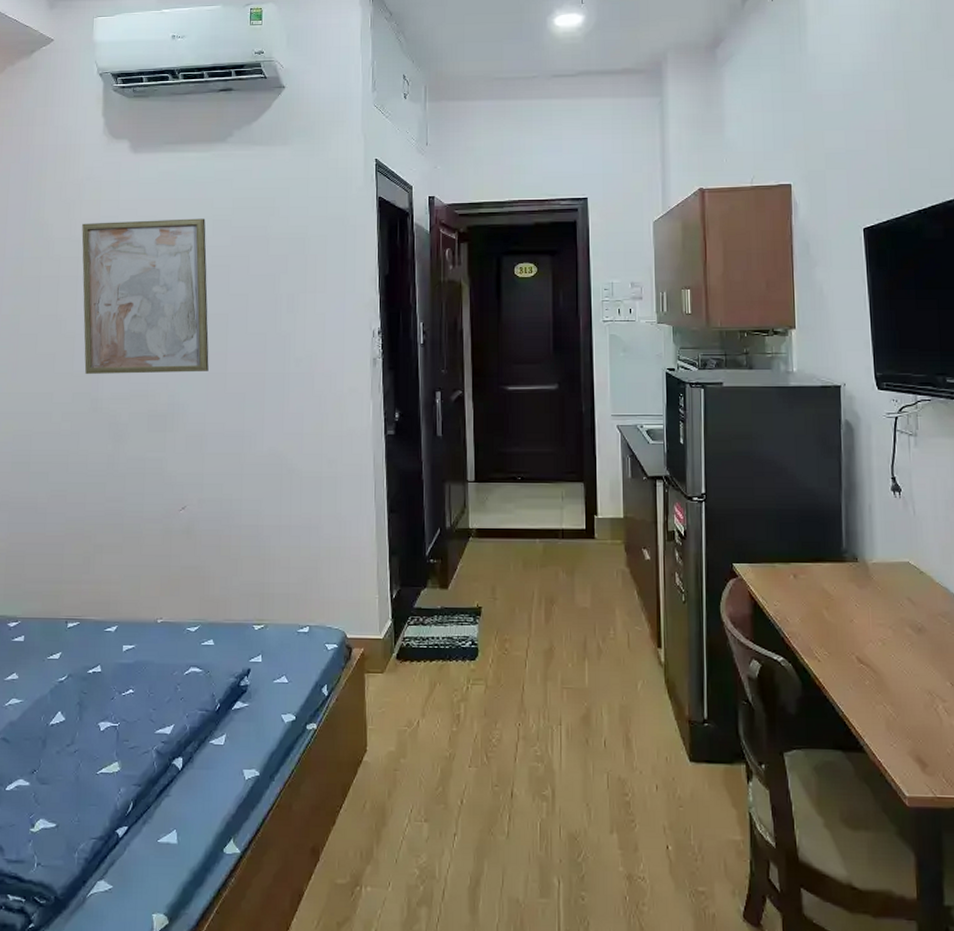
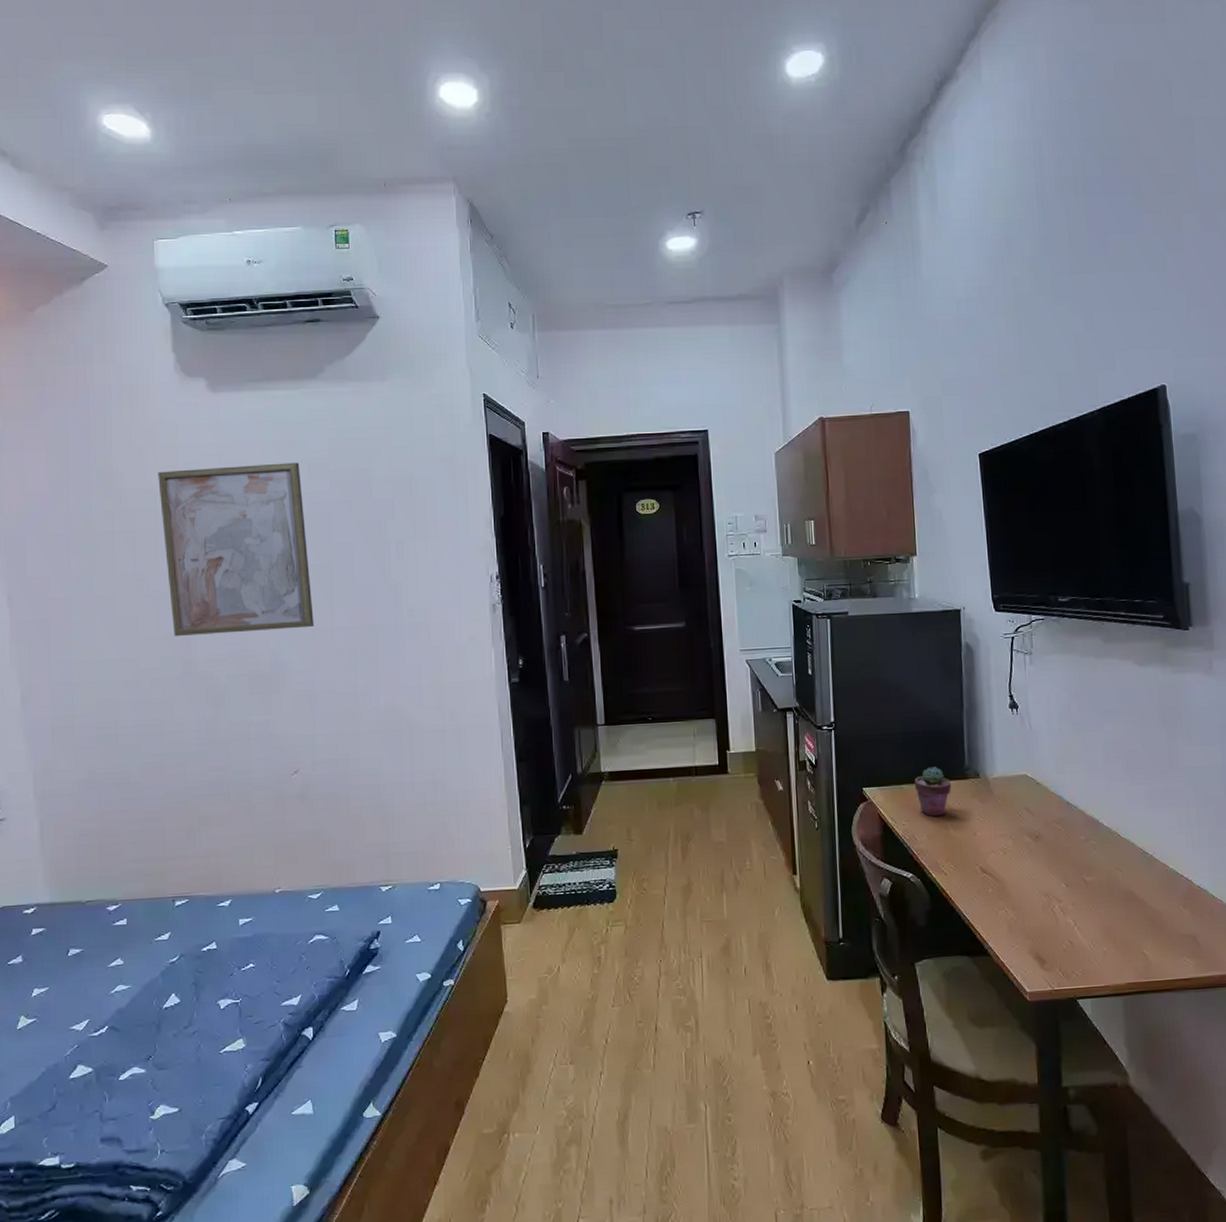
potted succulent: none [787,547,827,599] -> present [914,767,951,816]

